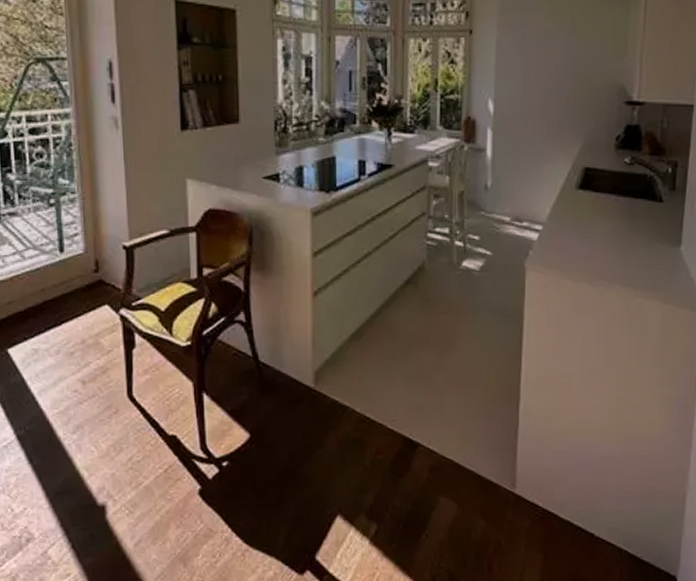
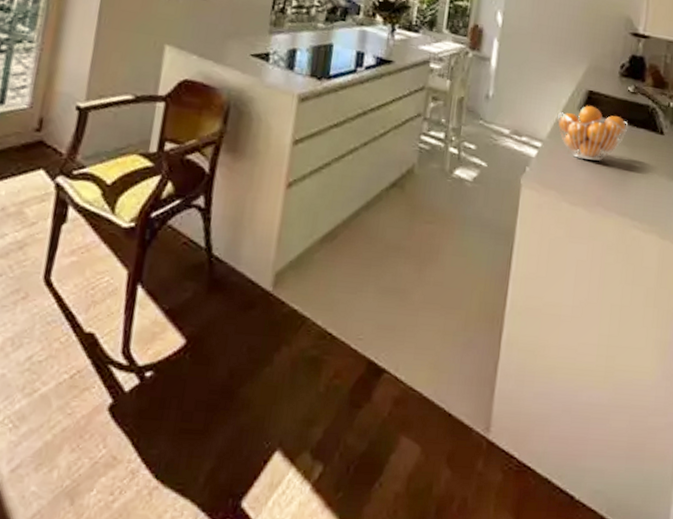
fruit basket: none [555,182,627,237] -> present [557,105,629,161]

